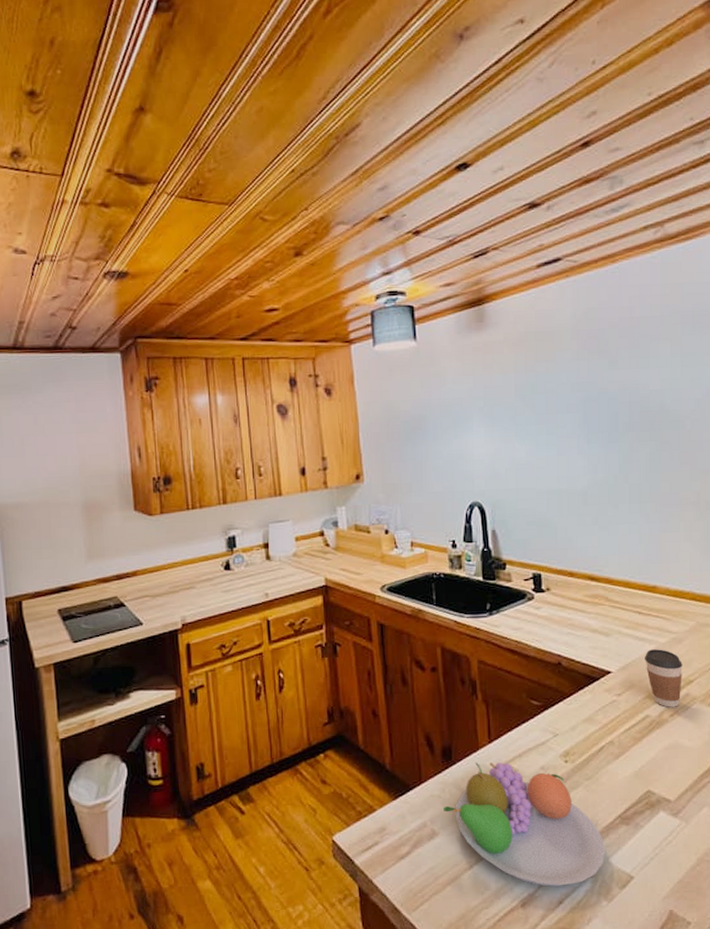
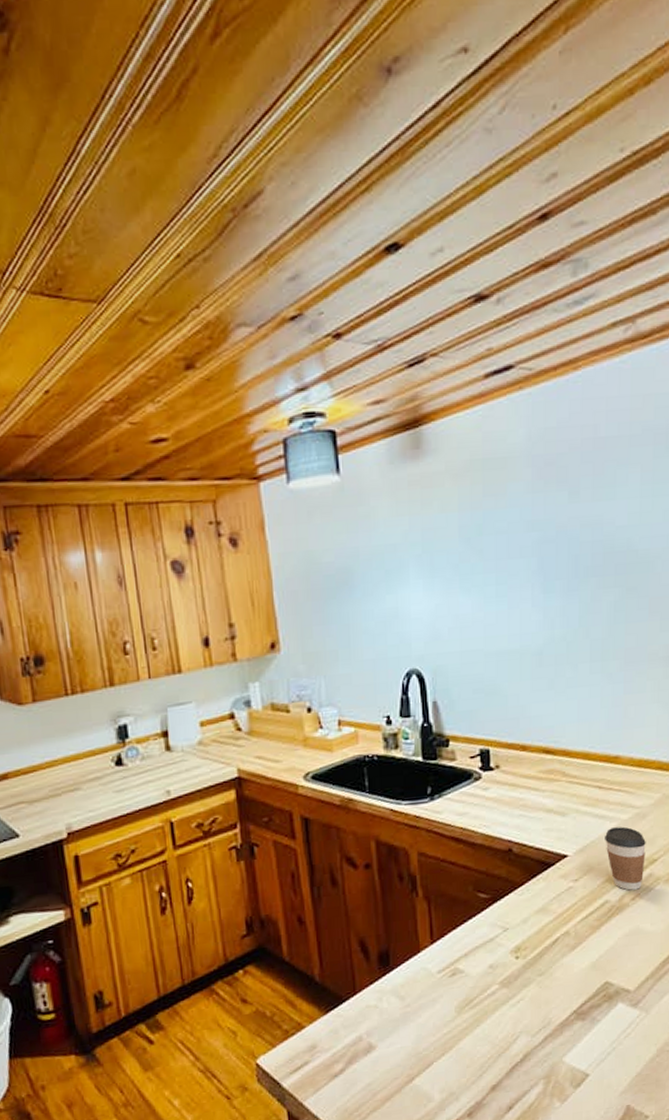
fruit bowl: present [444,762,605,887] -> none [381,963,559,1093]

